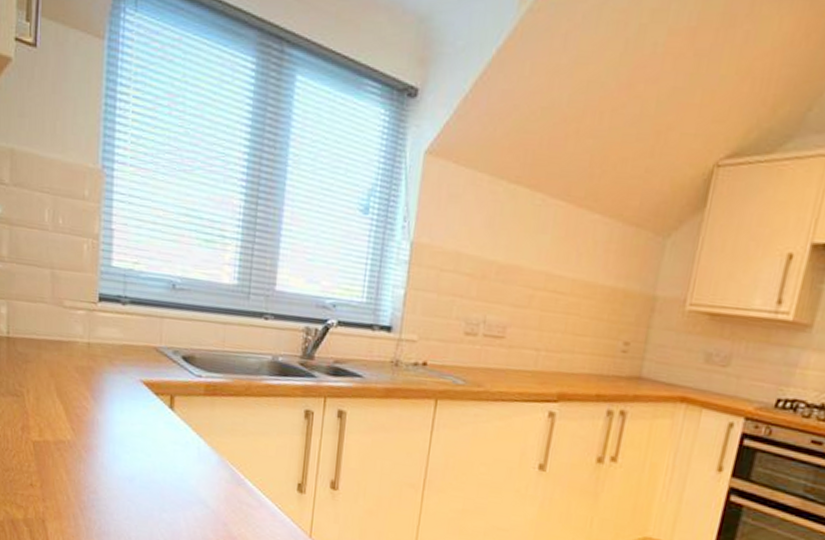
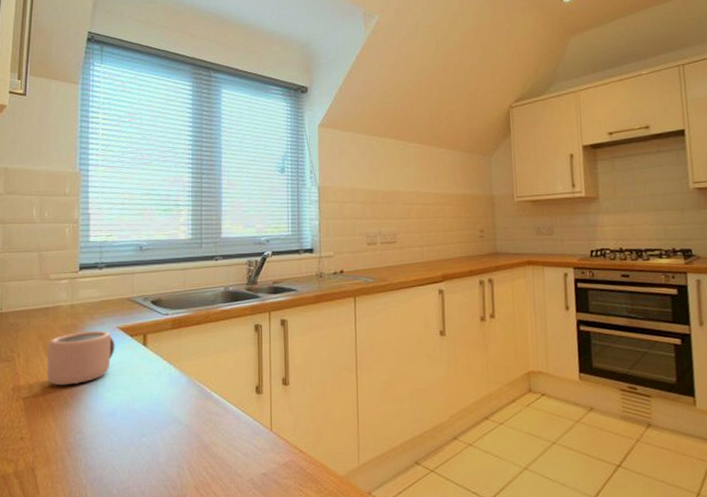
mug: none [58,377,137,438] -> present [46,331,115,386]

